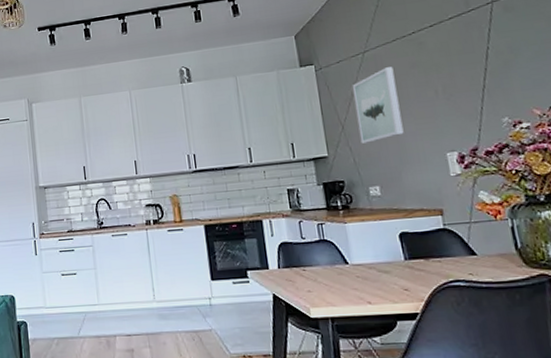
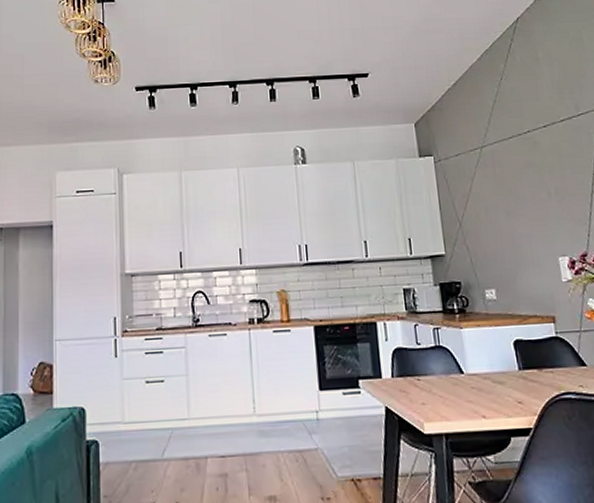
wall art: present [352,67,404,144] -> none [470,164,519,243]

